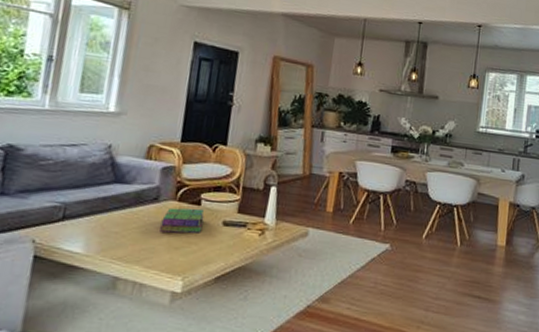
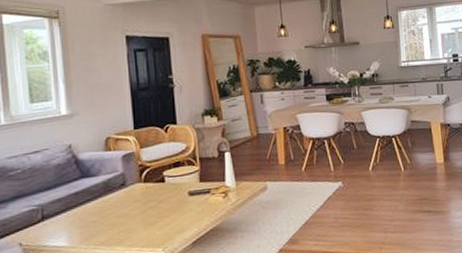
stack of books: present [160,207,204,234] -> none [132,185,171,213]

